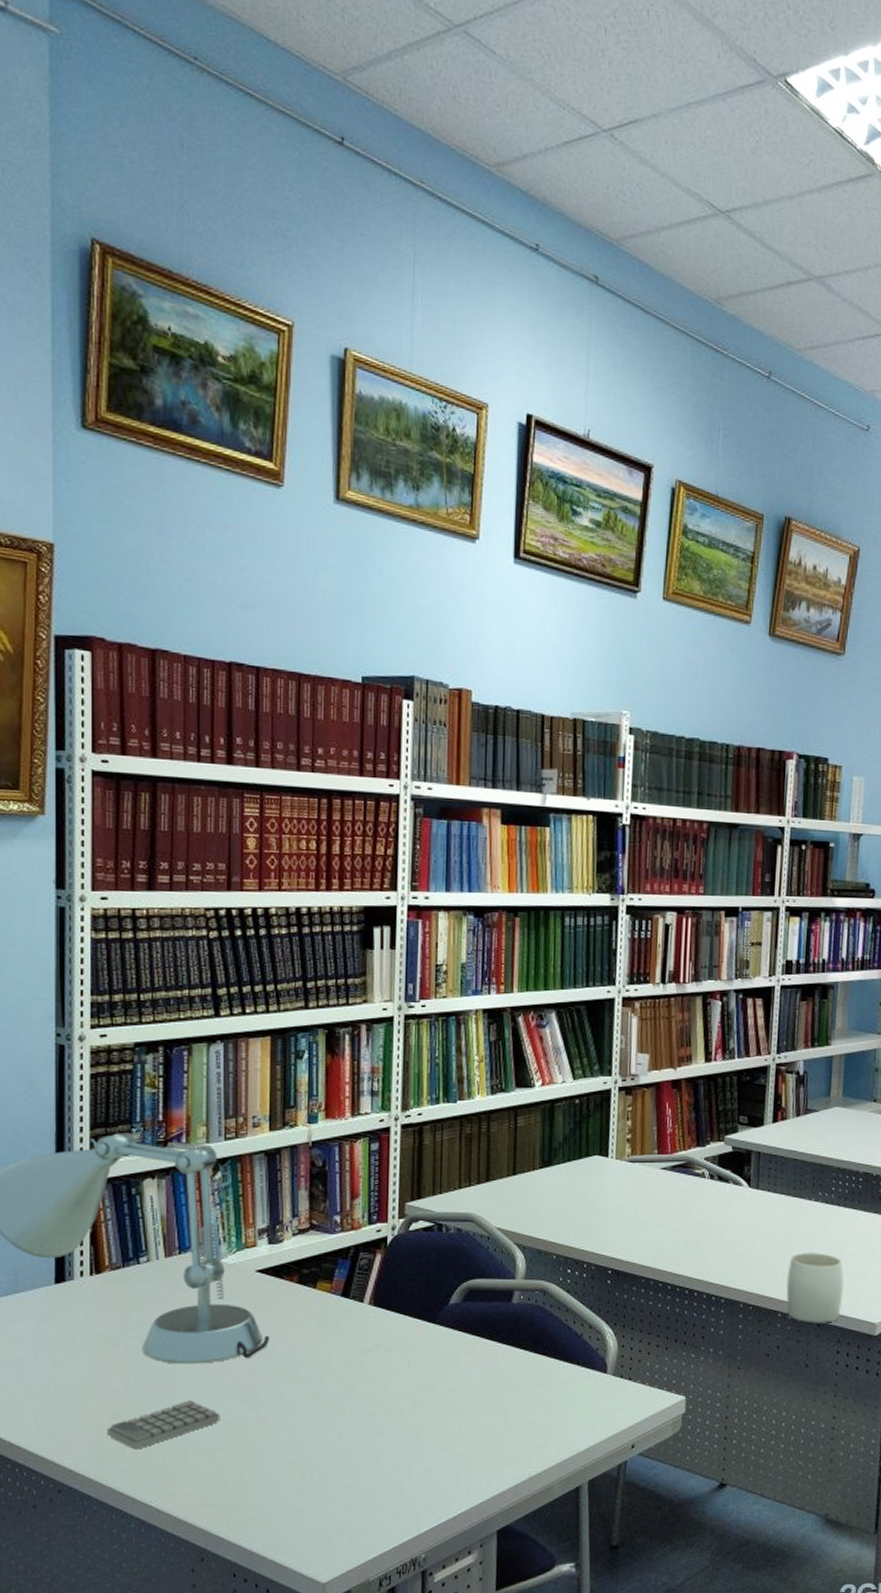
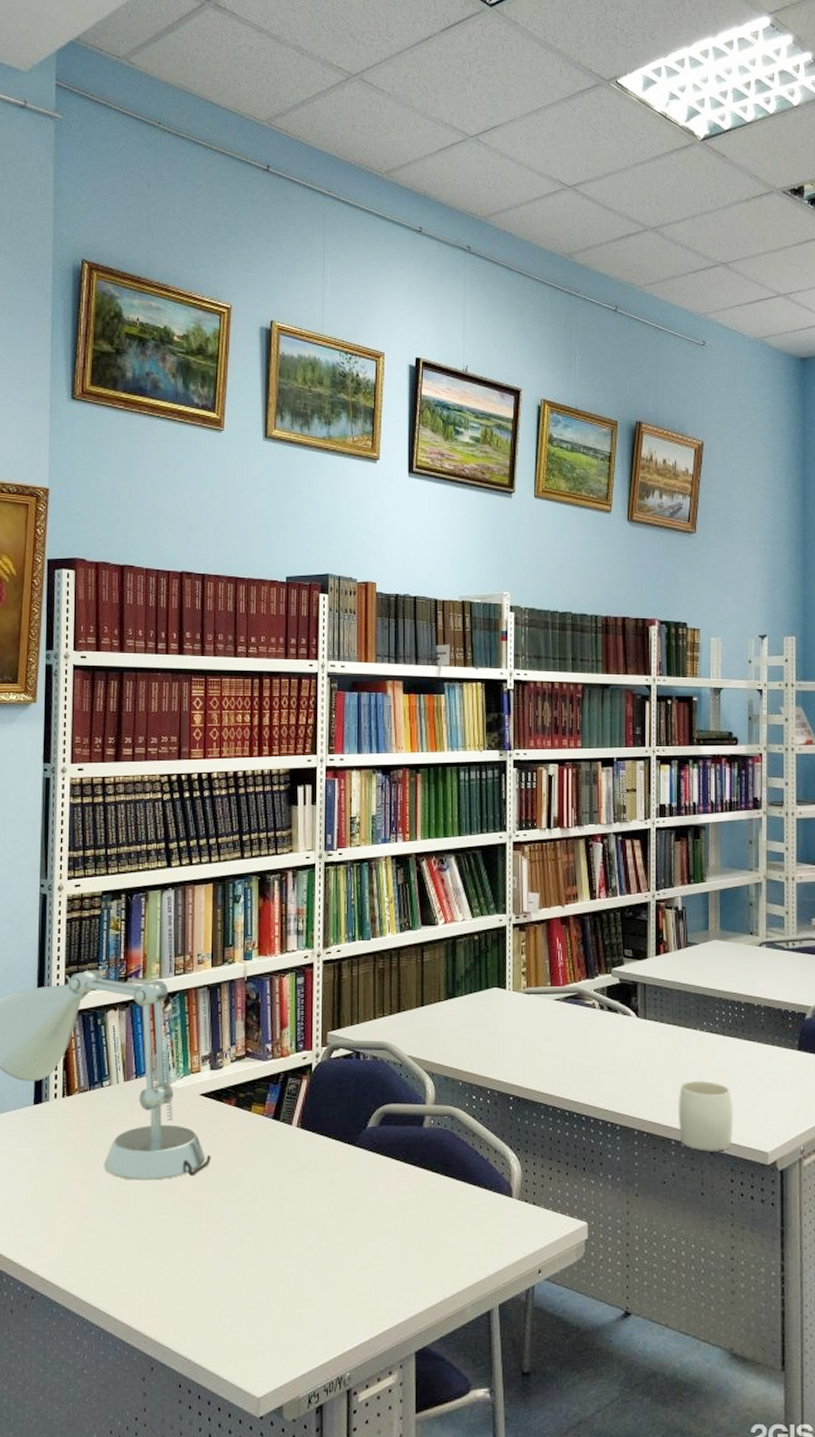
calculator: present [107,1400,220,1450] -> none [73,1214,169,1260]

